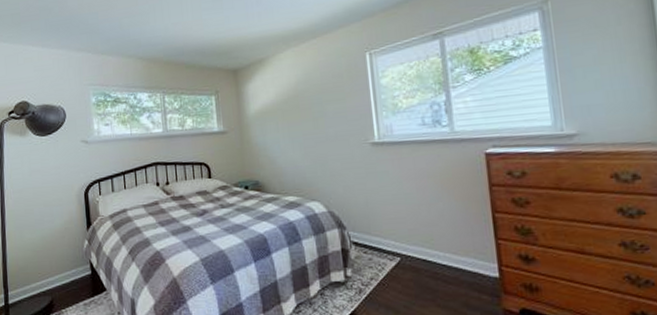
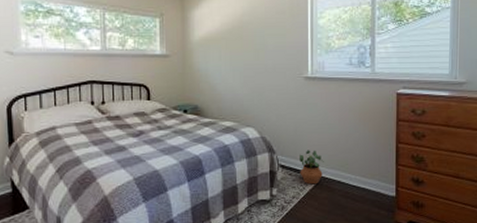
potted plant: none [374,224,404,264] -> present [300,150,324,185]

